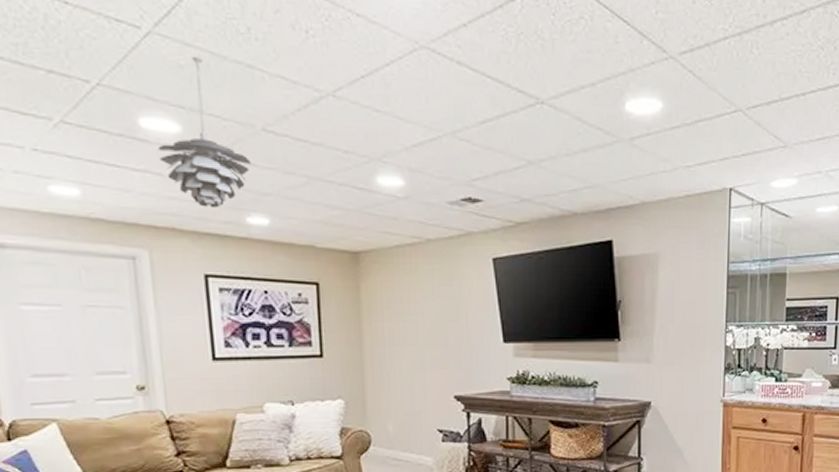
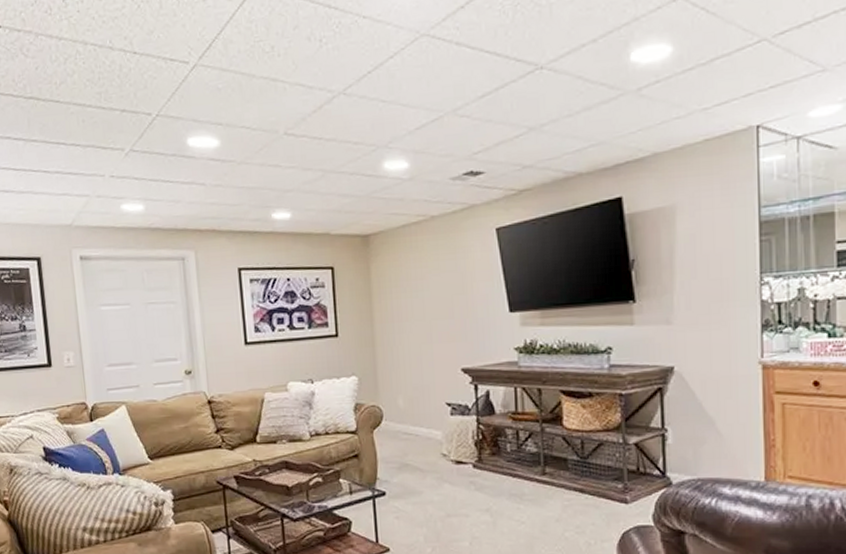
pendant light: present [158,56,252,208] -> none [201,78,276,209]

